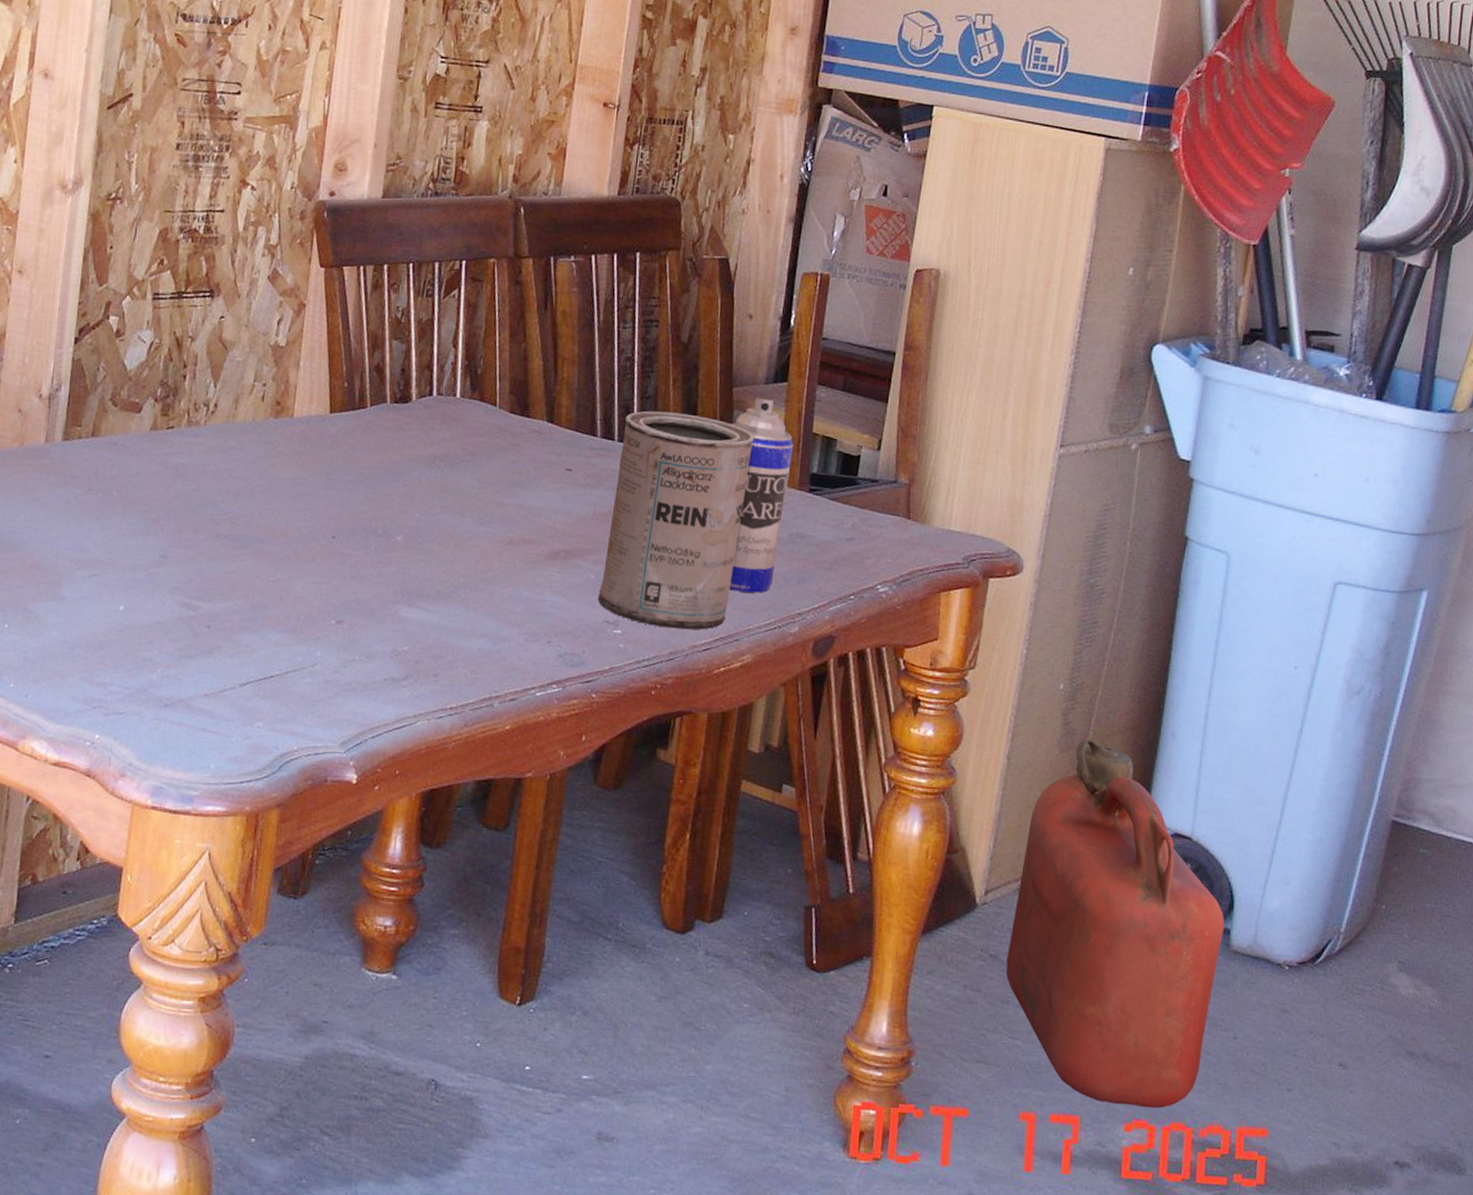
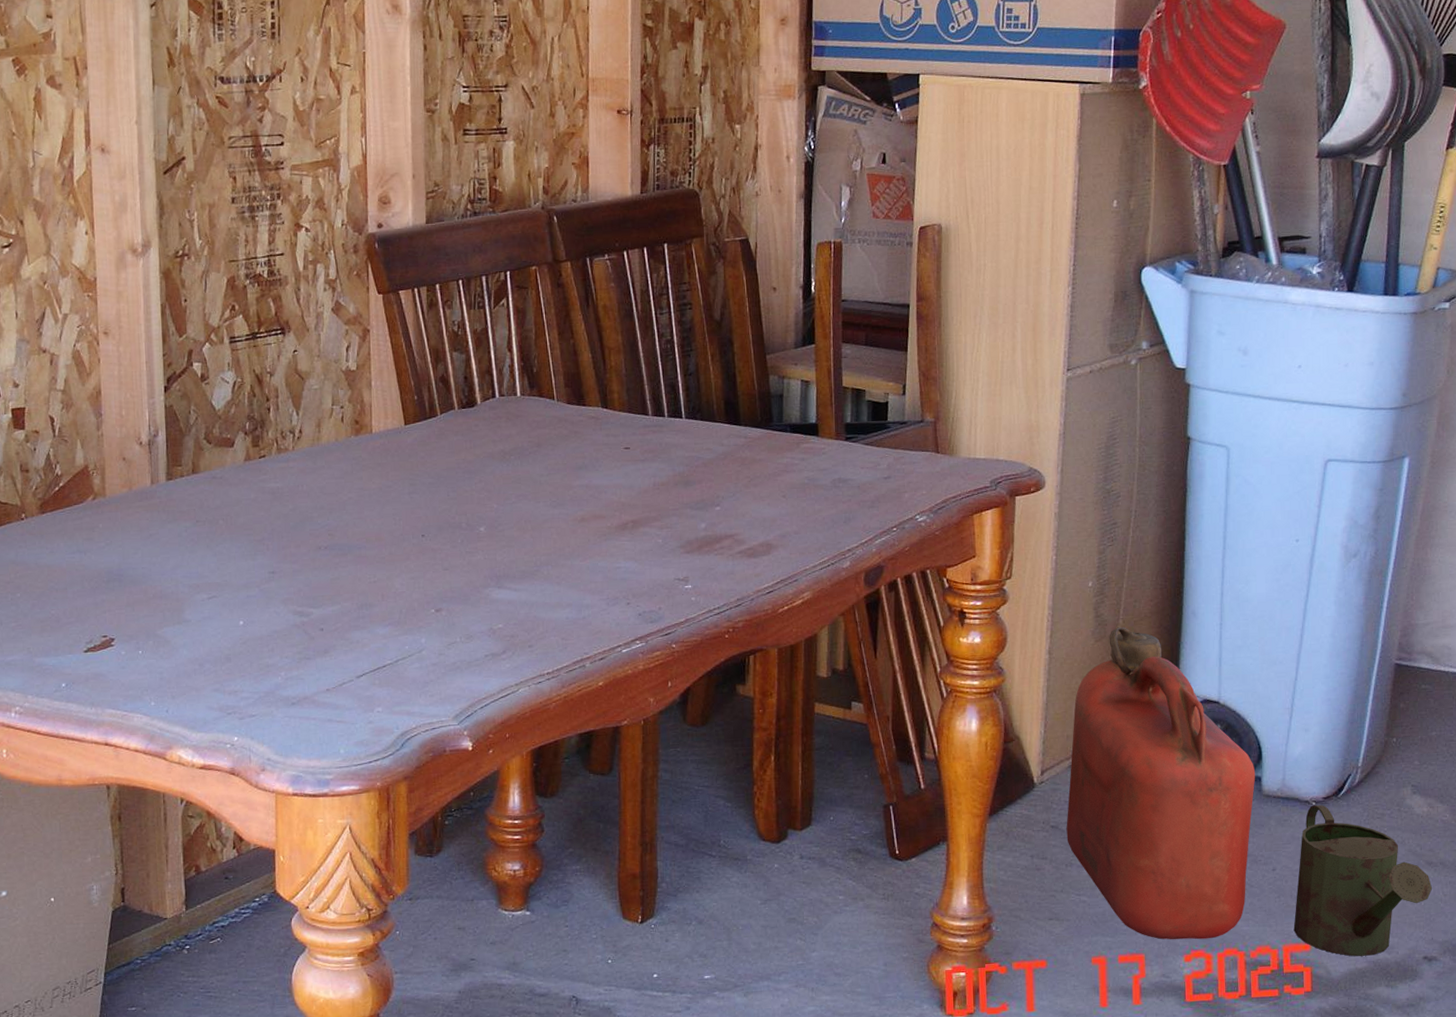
paint can: present [597,410,754,630] -> none [667,384,791,578]
spray can: present [729,398,794,593] -> none [768,361,827,537]
watering can: none [1250,969,1412,1152] -> present [1293,804,1433,956]

